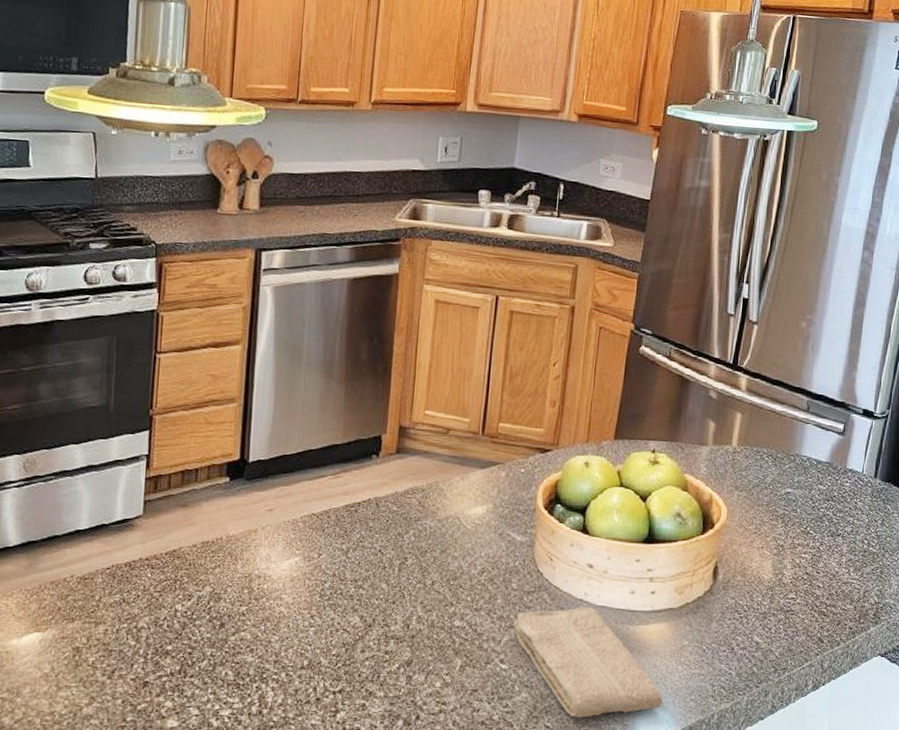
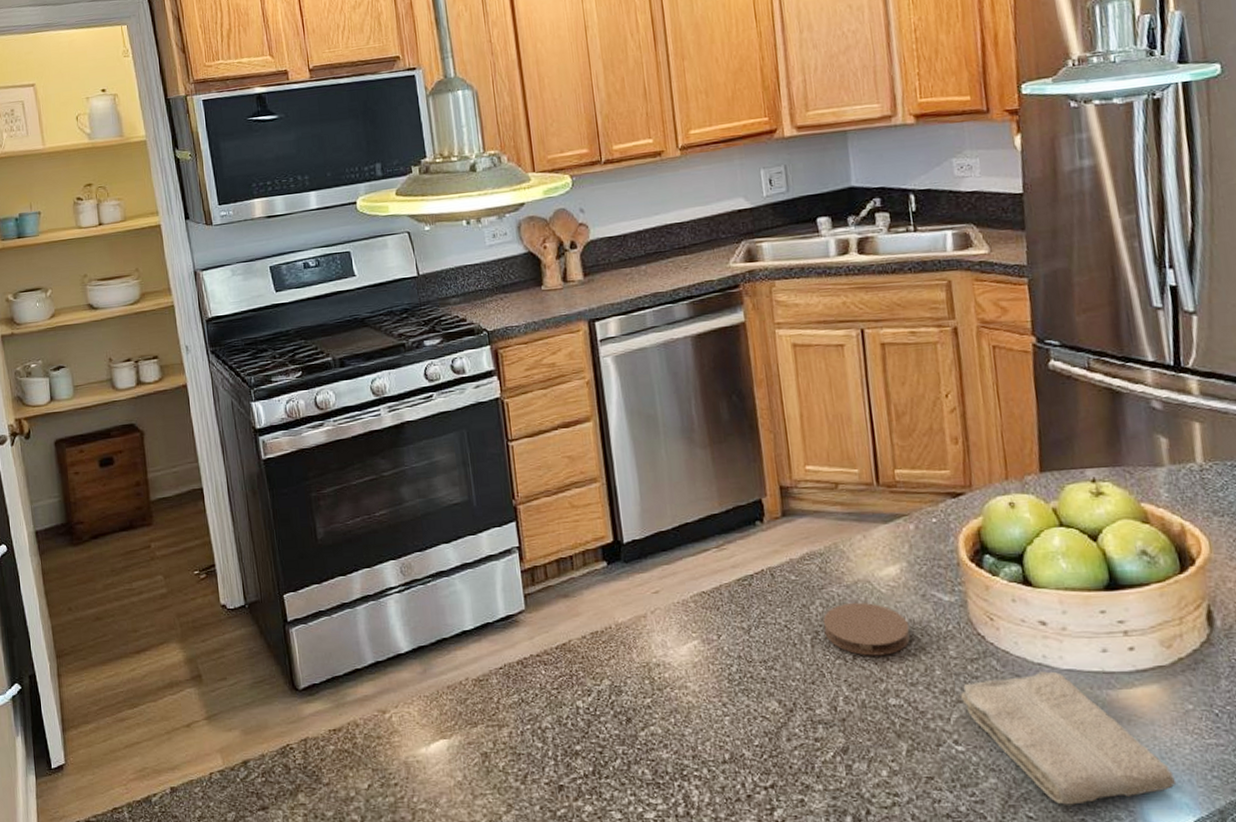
coaster: none [412,535,484,583] -> present [823,602,911,656]

